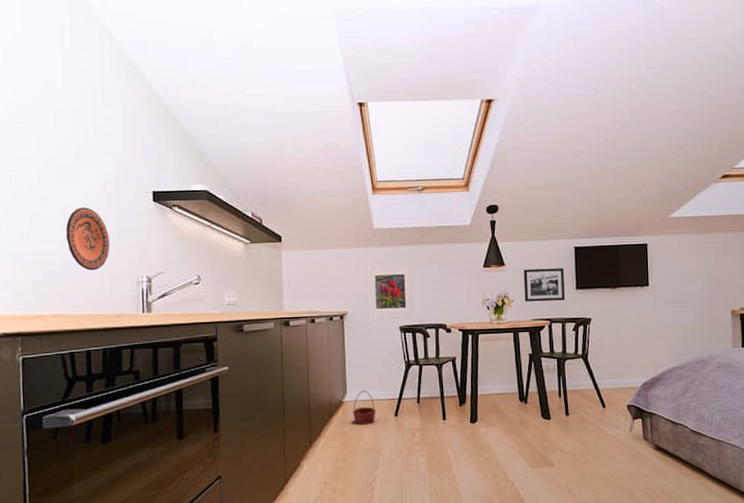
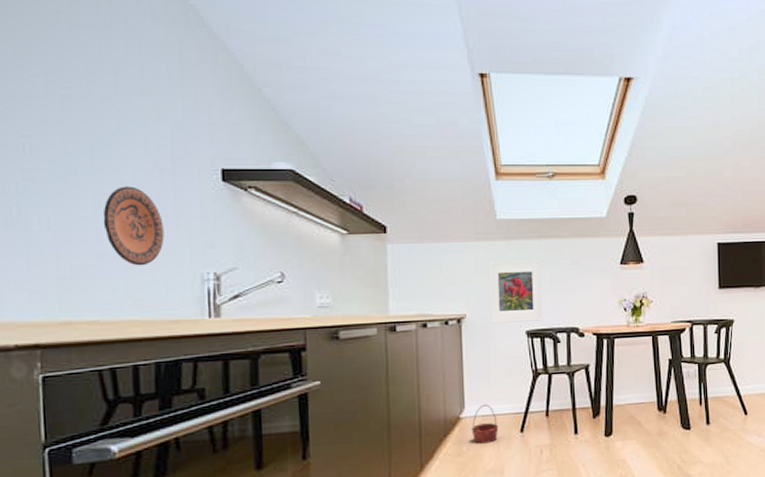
picture frame: present [523,268,565,302] -> none [663,265,707,303]

